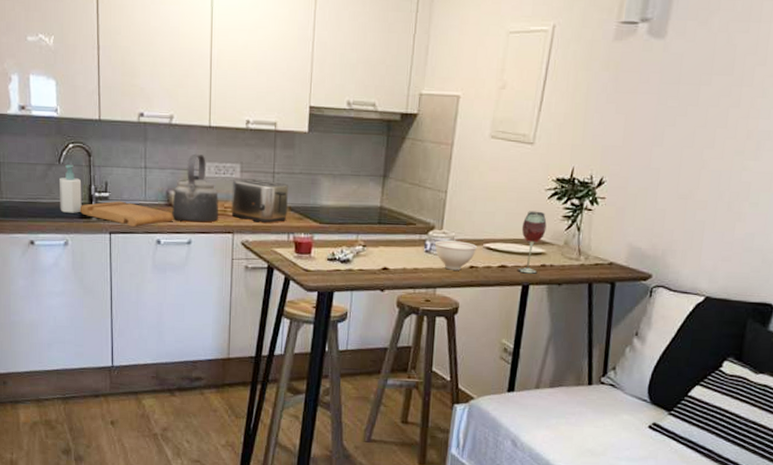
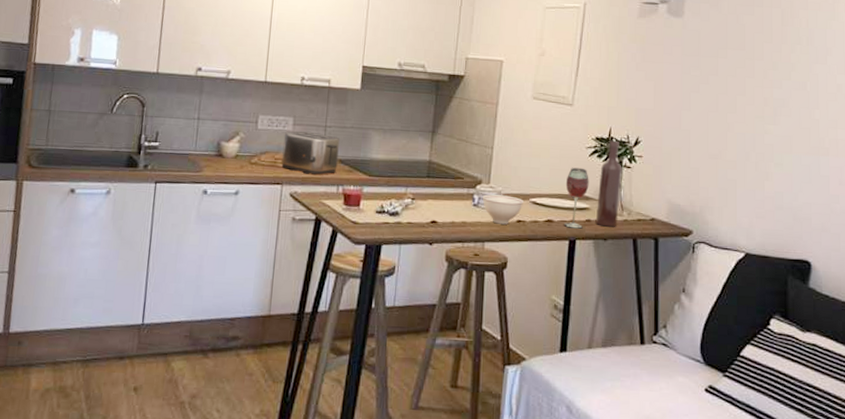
soap bottle: present [60,164,82,213] -> none [106,114,132,162]
cutting board: present [80,201,173,227] -> none [127,150,223,177]
kettle: present [172,154,219,223] -> none [221,107,270,174]
wine bottle: none [550,181,583,272] -> present [595,140,622,227]

